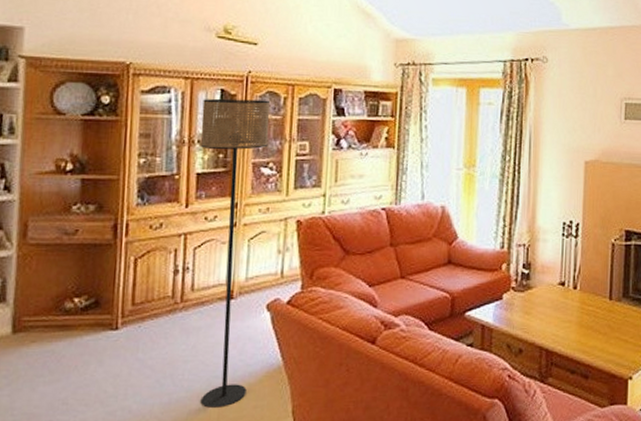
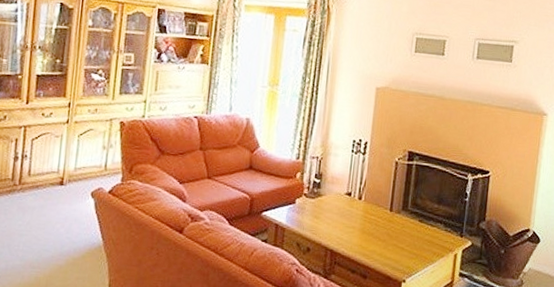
floor lamp: present [200,98,270,408] -> none [32,10,102,276]

